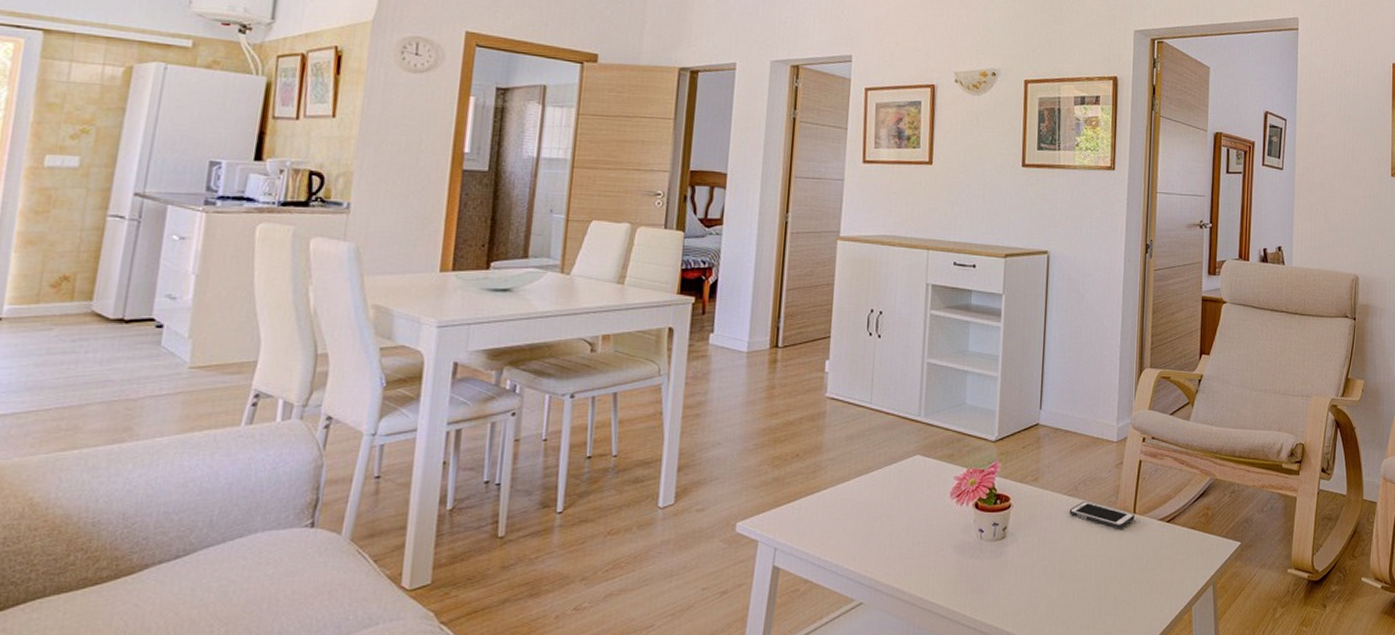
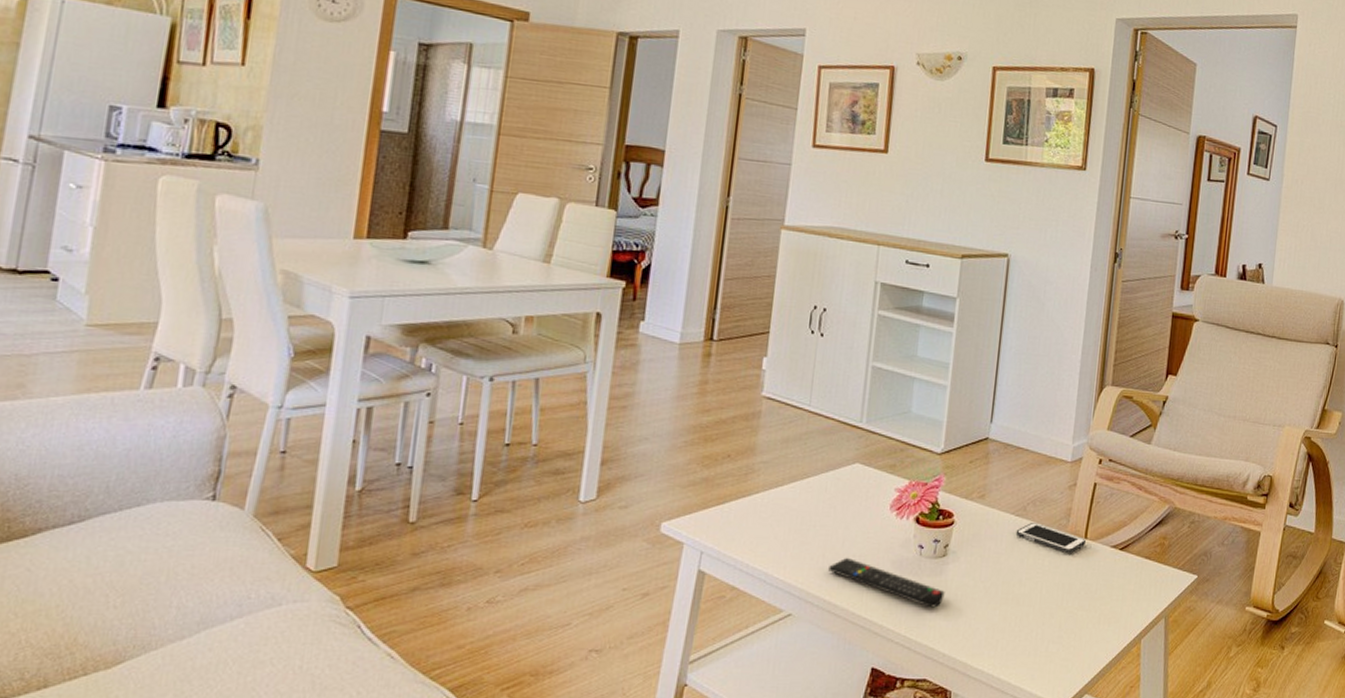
remote control: none [895,545,1006,589] -> present [828,557,945,608]

